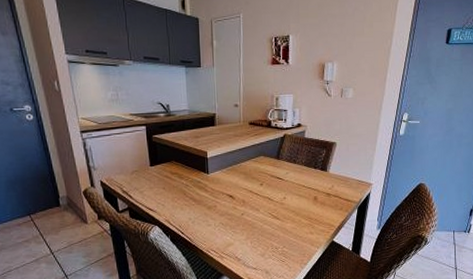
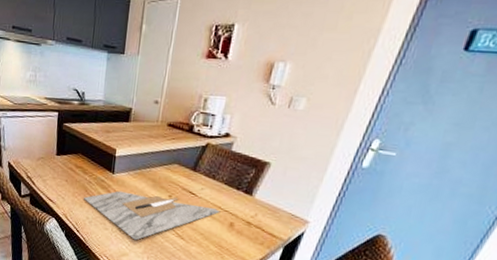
cutting board: none [183,185,305,230] -> present [84,191,221,241]

